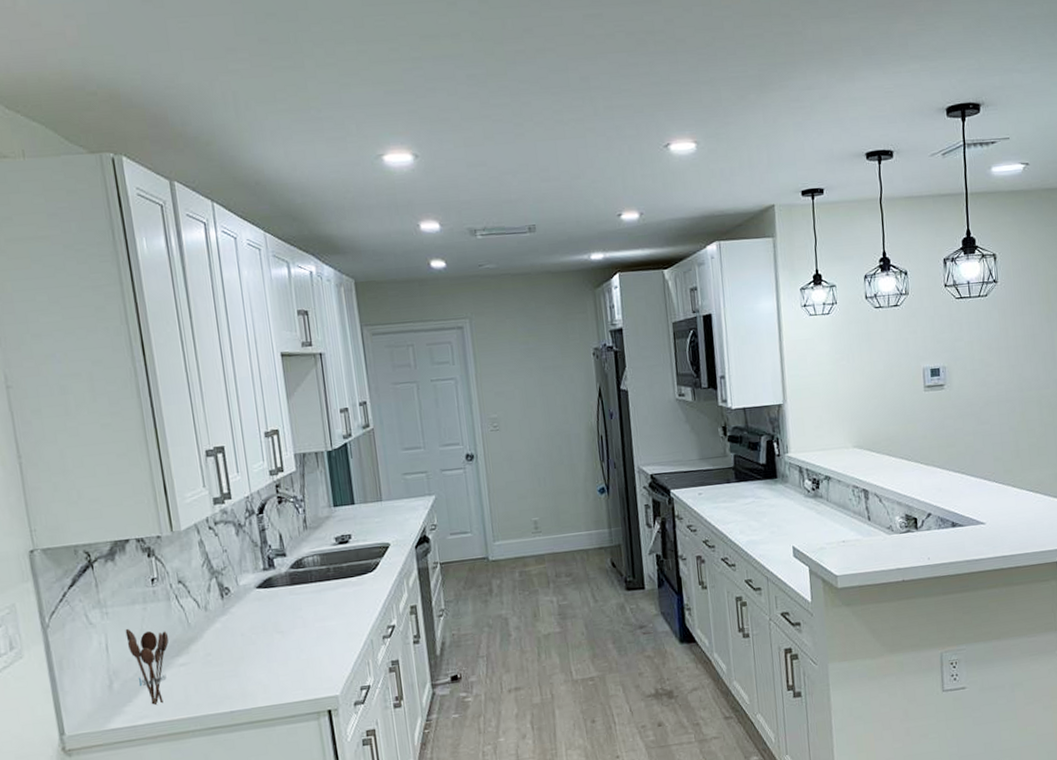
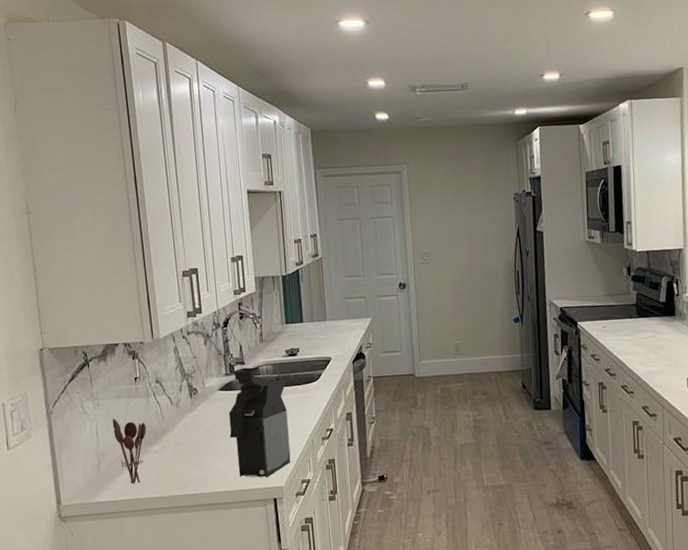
coffee maker: none [269,559,347,688] -> present [229,367,291,478]

